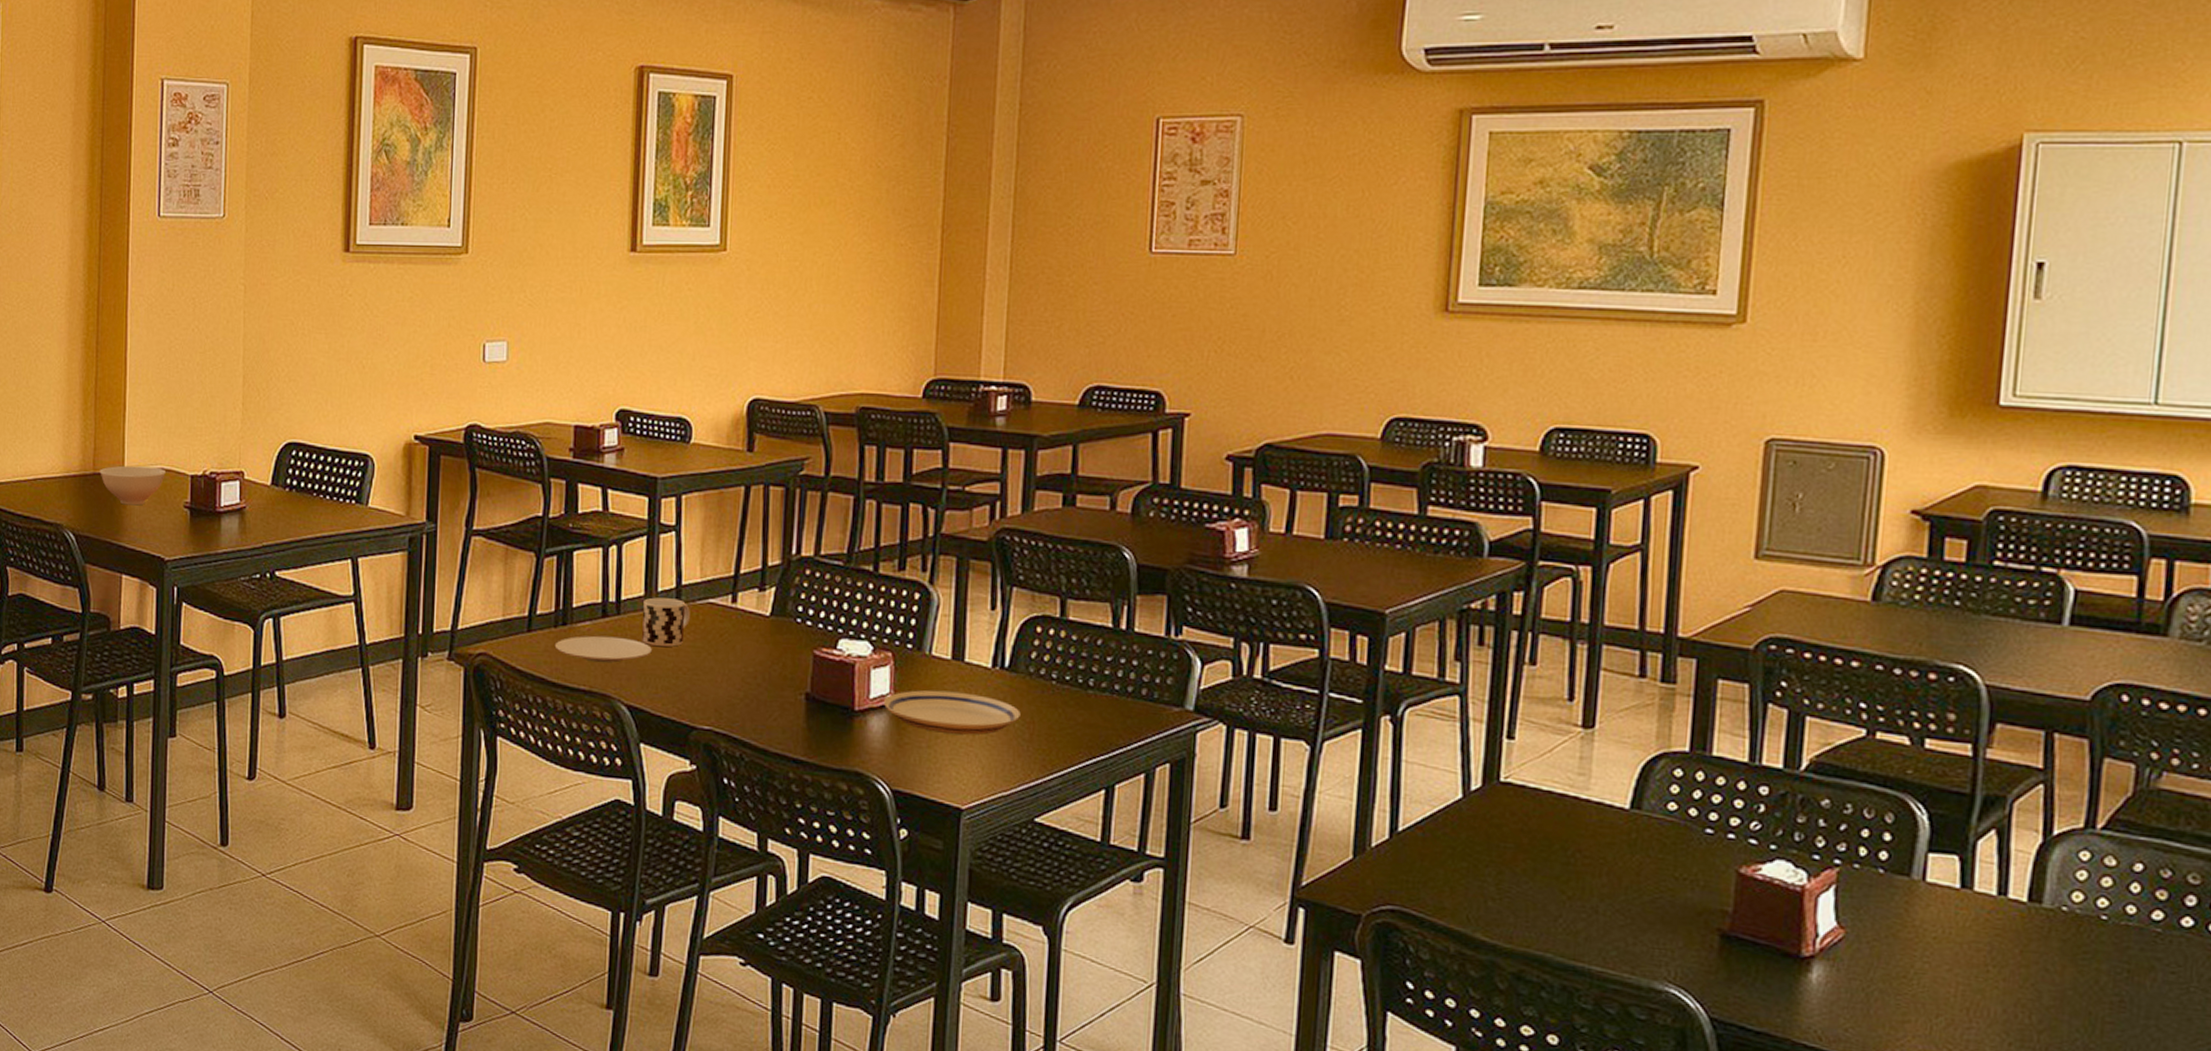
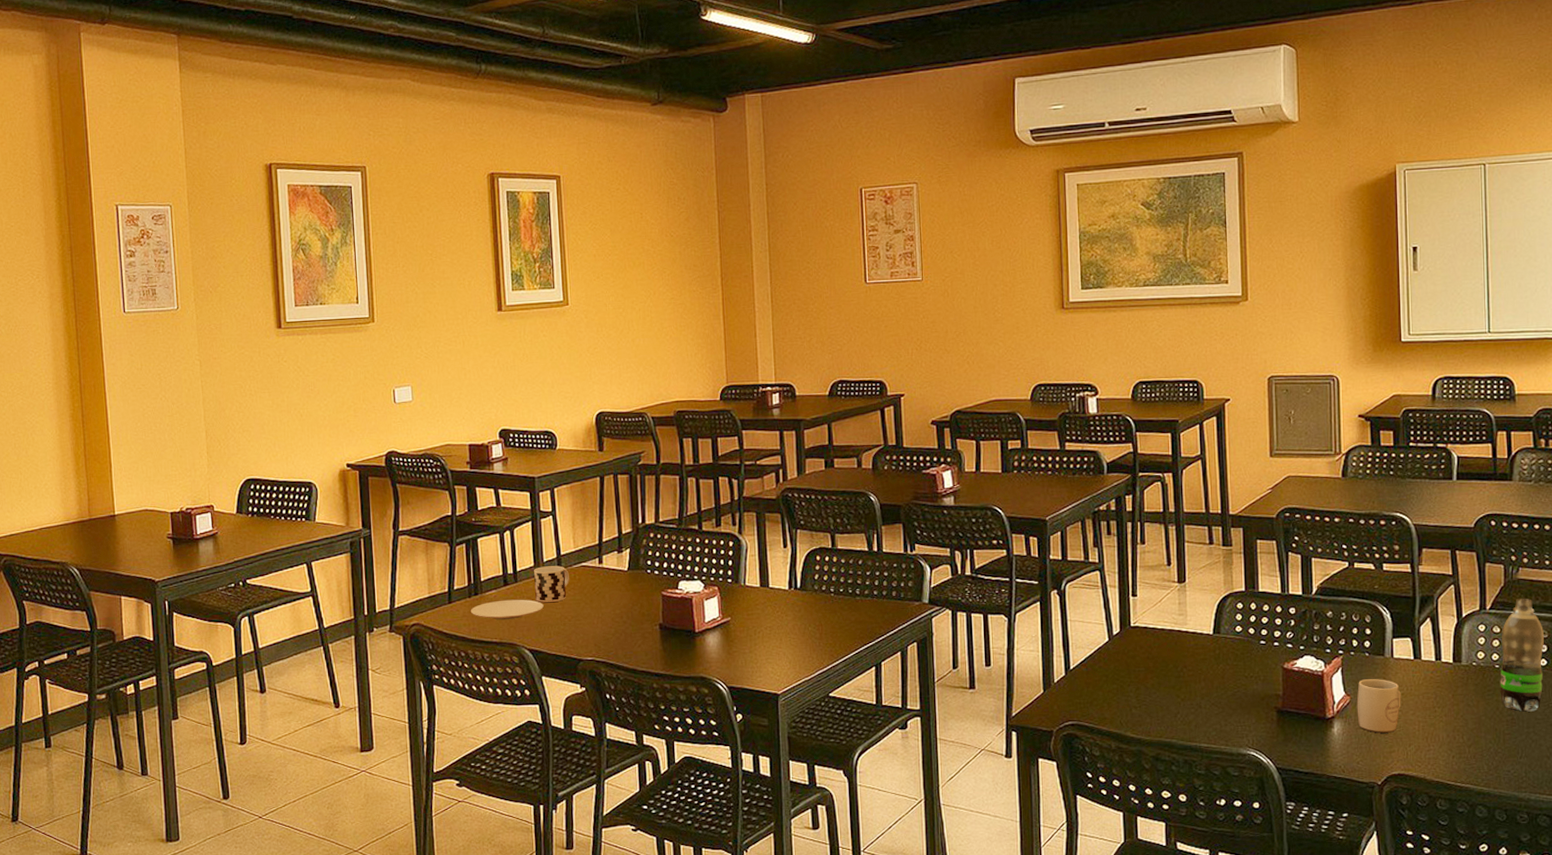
bowl: present [100,465,165,506] -> none [94,509,149,541]
plate: present [883,690,1021,735] -> none [715,609,812,641]
mug: none [1853,907,1932,993] -> present [1356,679,1401,733]
bottle: none [2104,818,2194,995] -> present [1500,598,1544,712]

